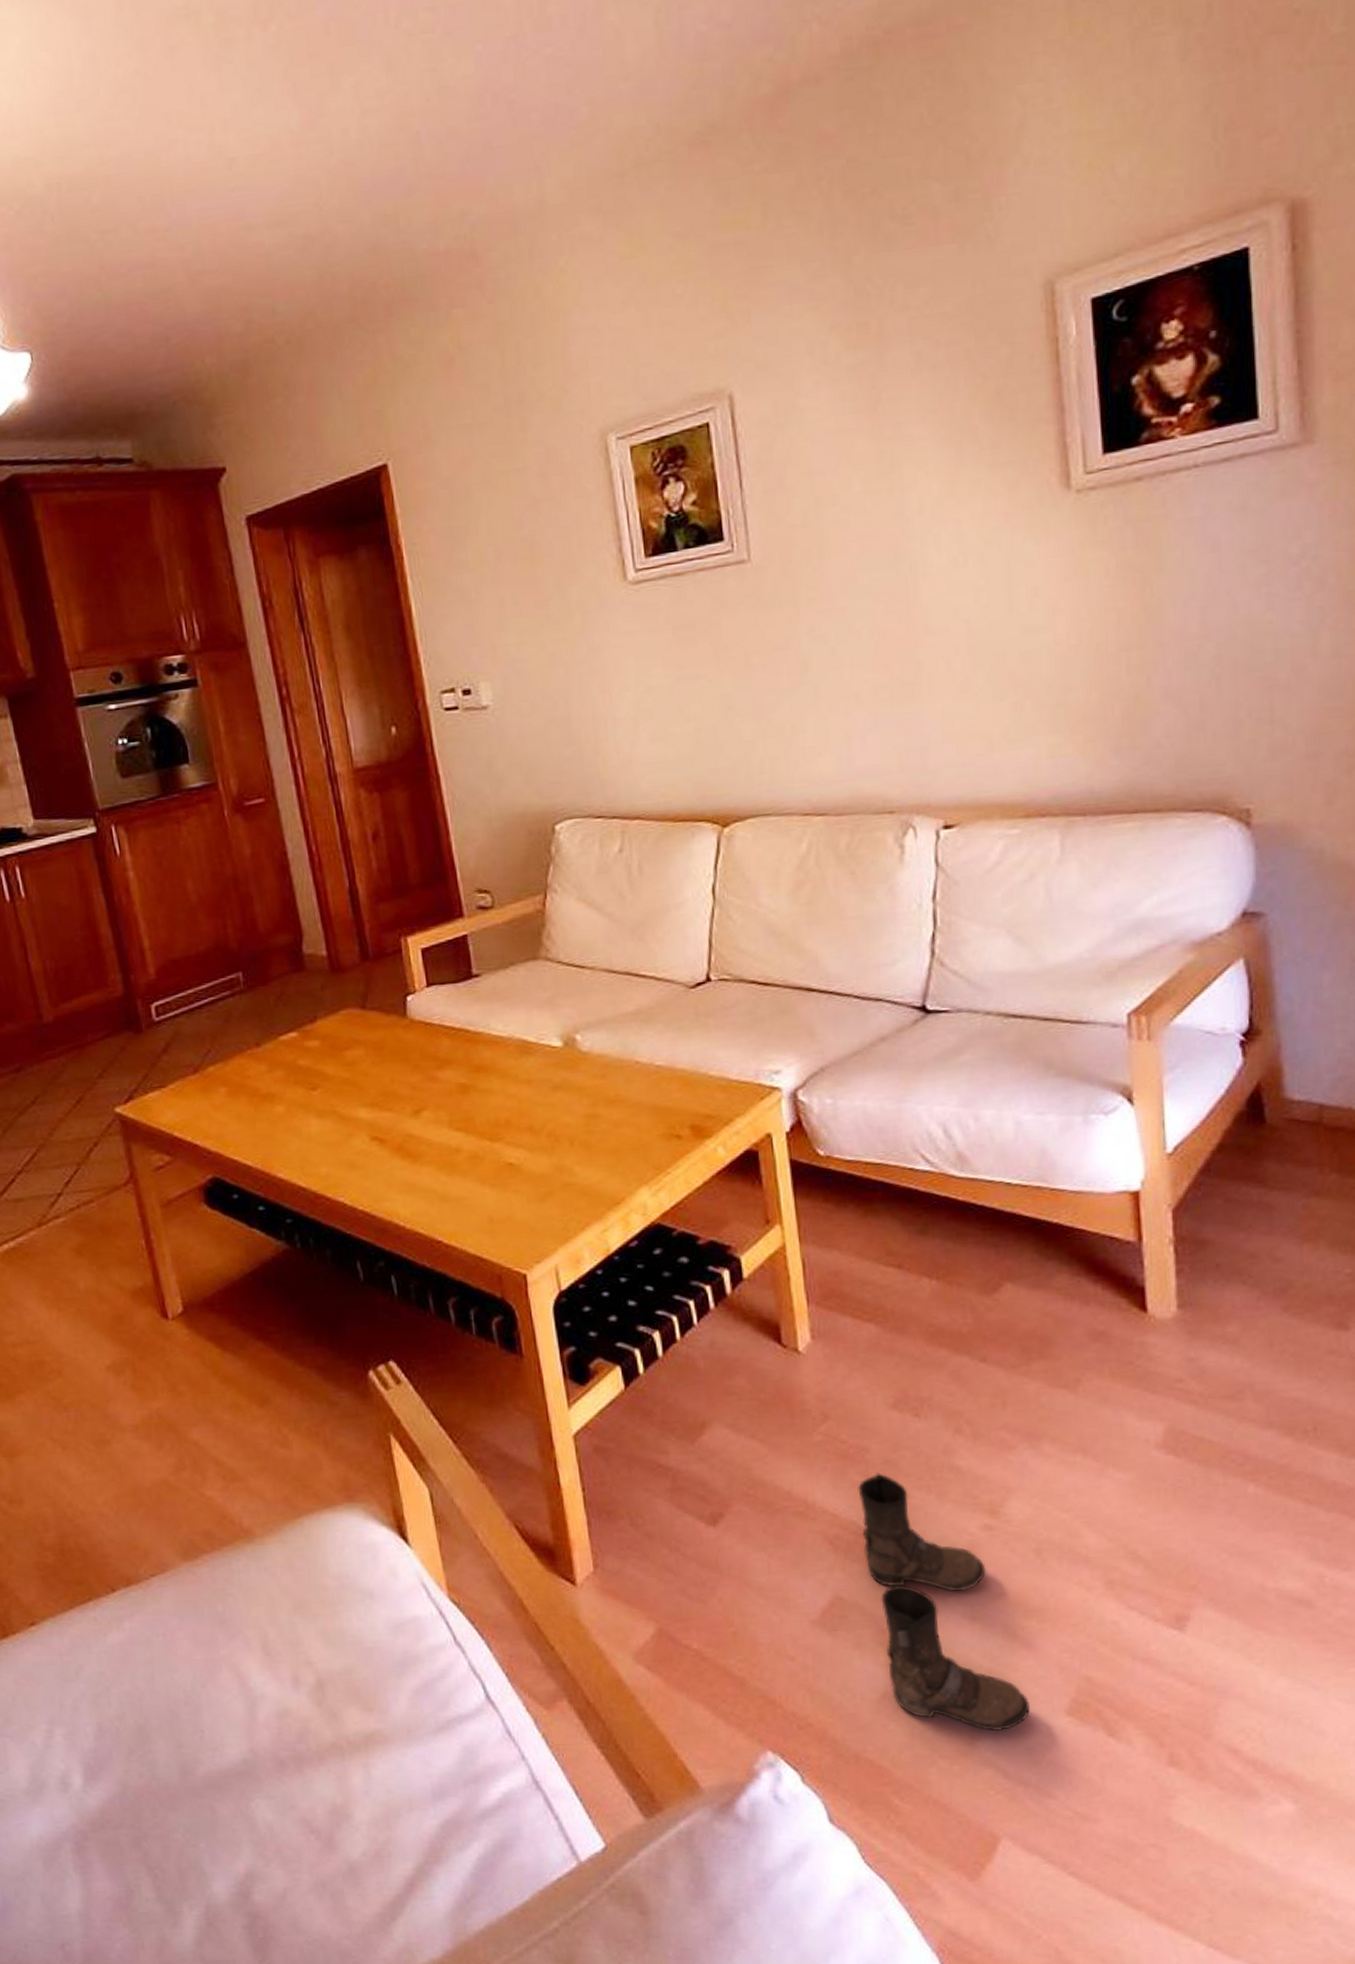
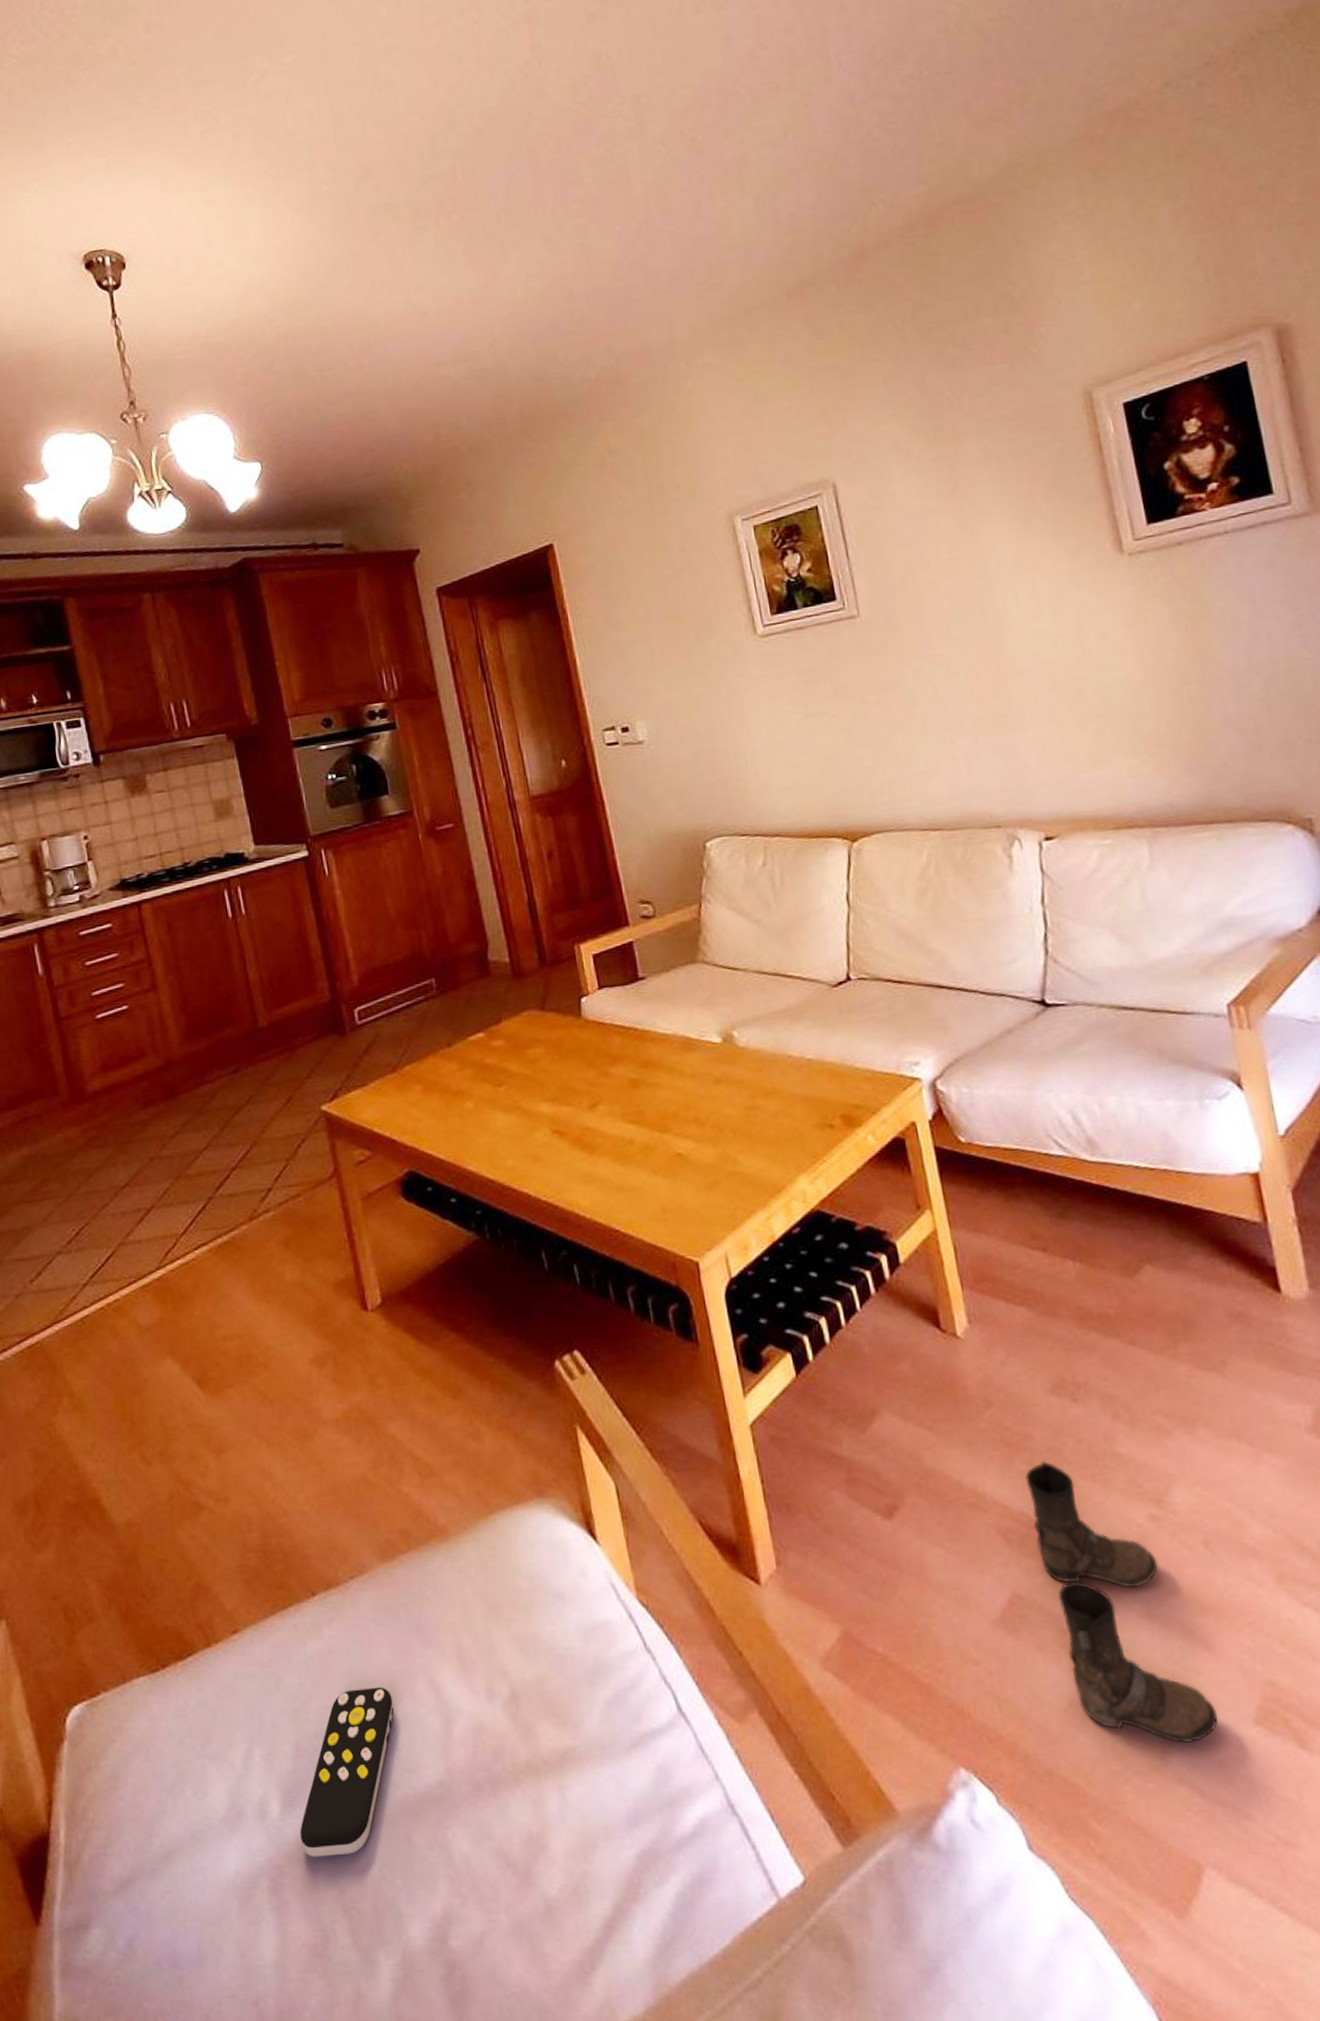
remote control: none [102,1675,198,1824] -> present [299,1686,395,1857]

